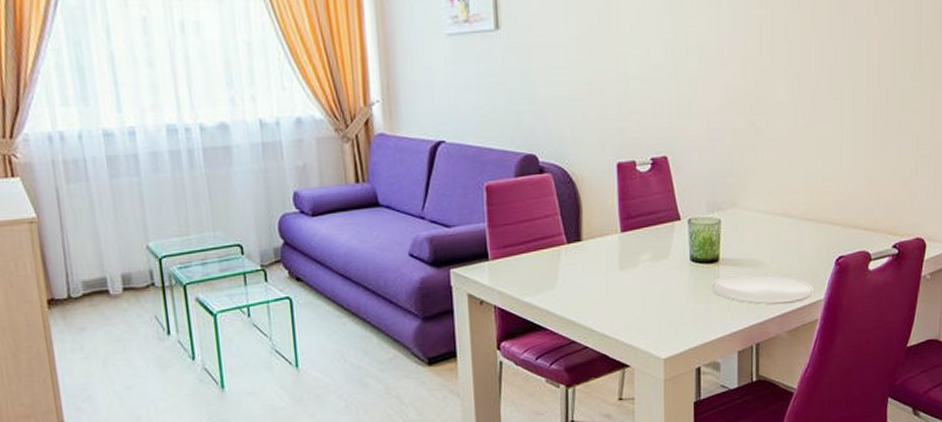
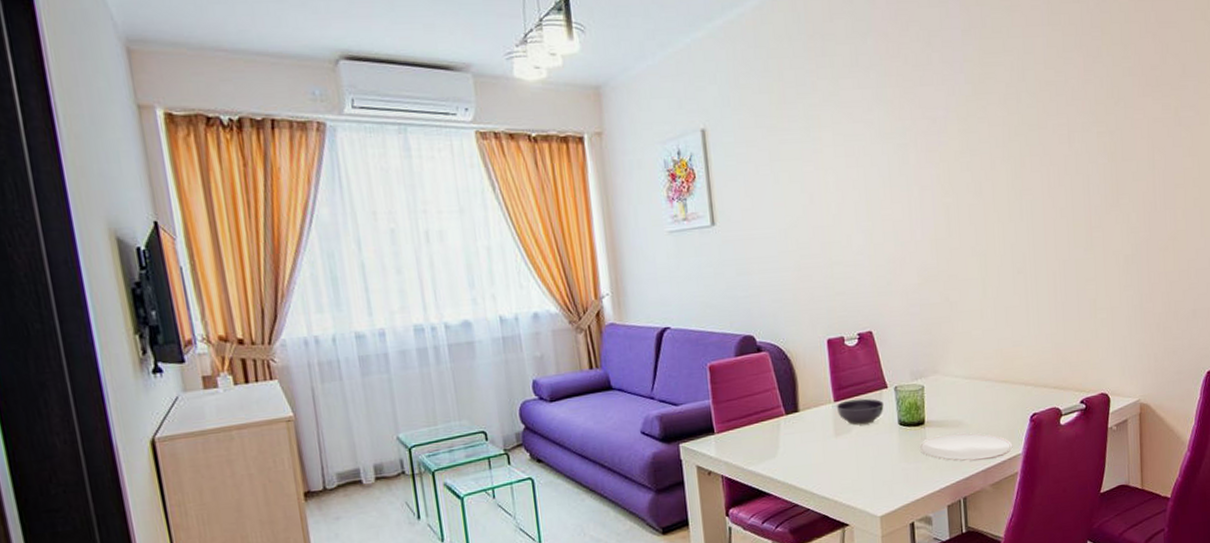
bowl: none [622,230,675,259] -> present [836,398,884,426]

